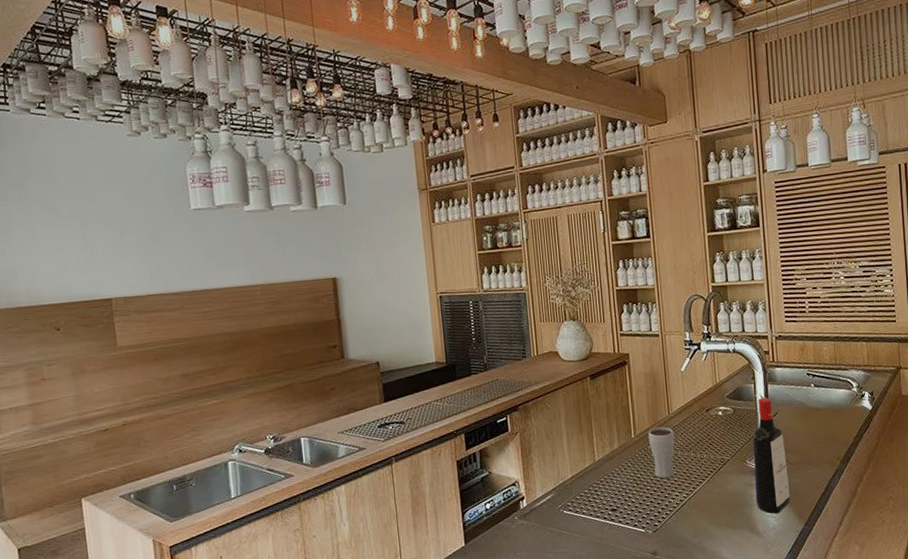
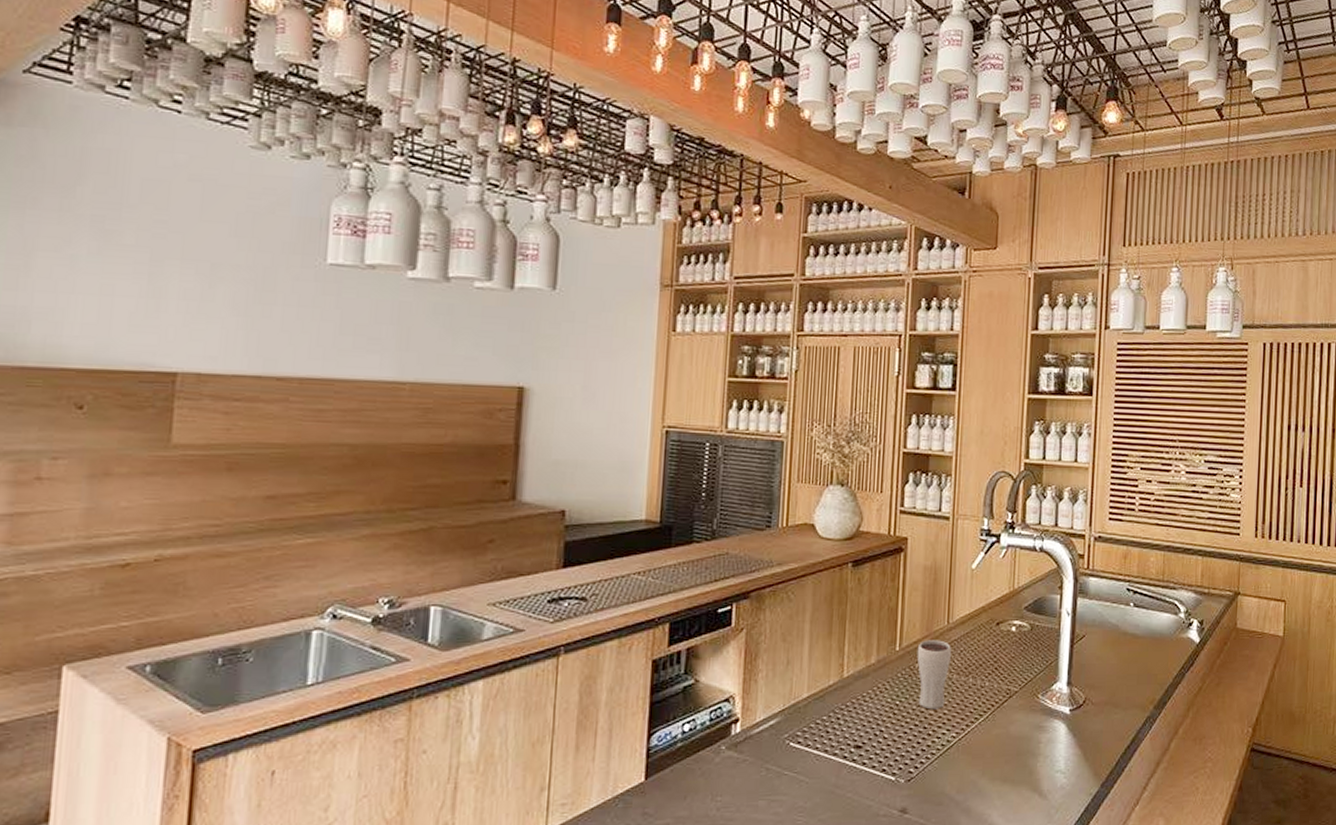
liquor bottle: present [753,398,791,514] -> none [1043,615,1089,769]

